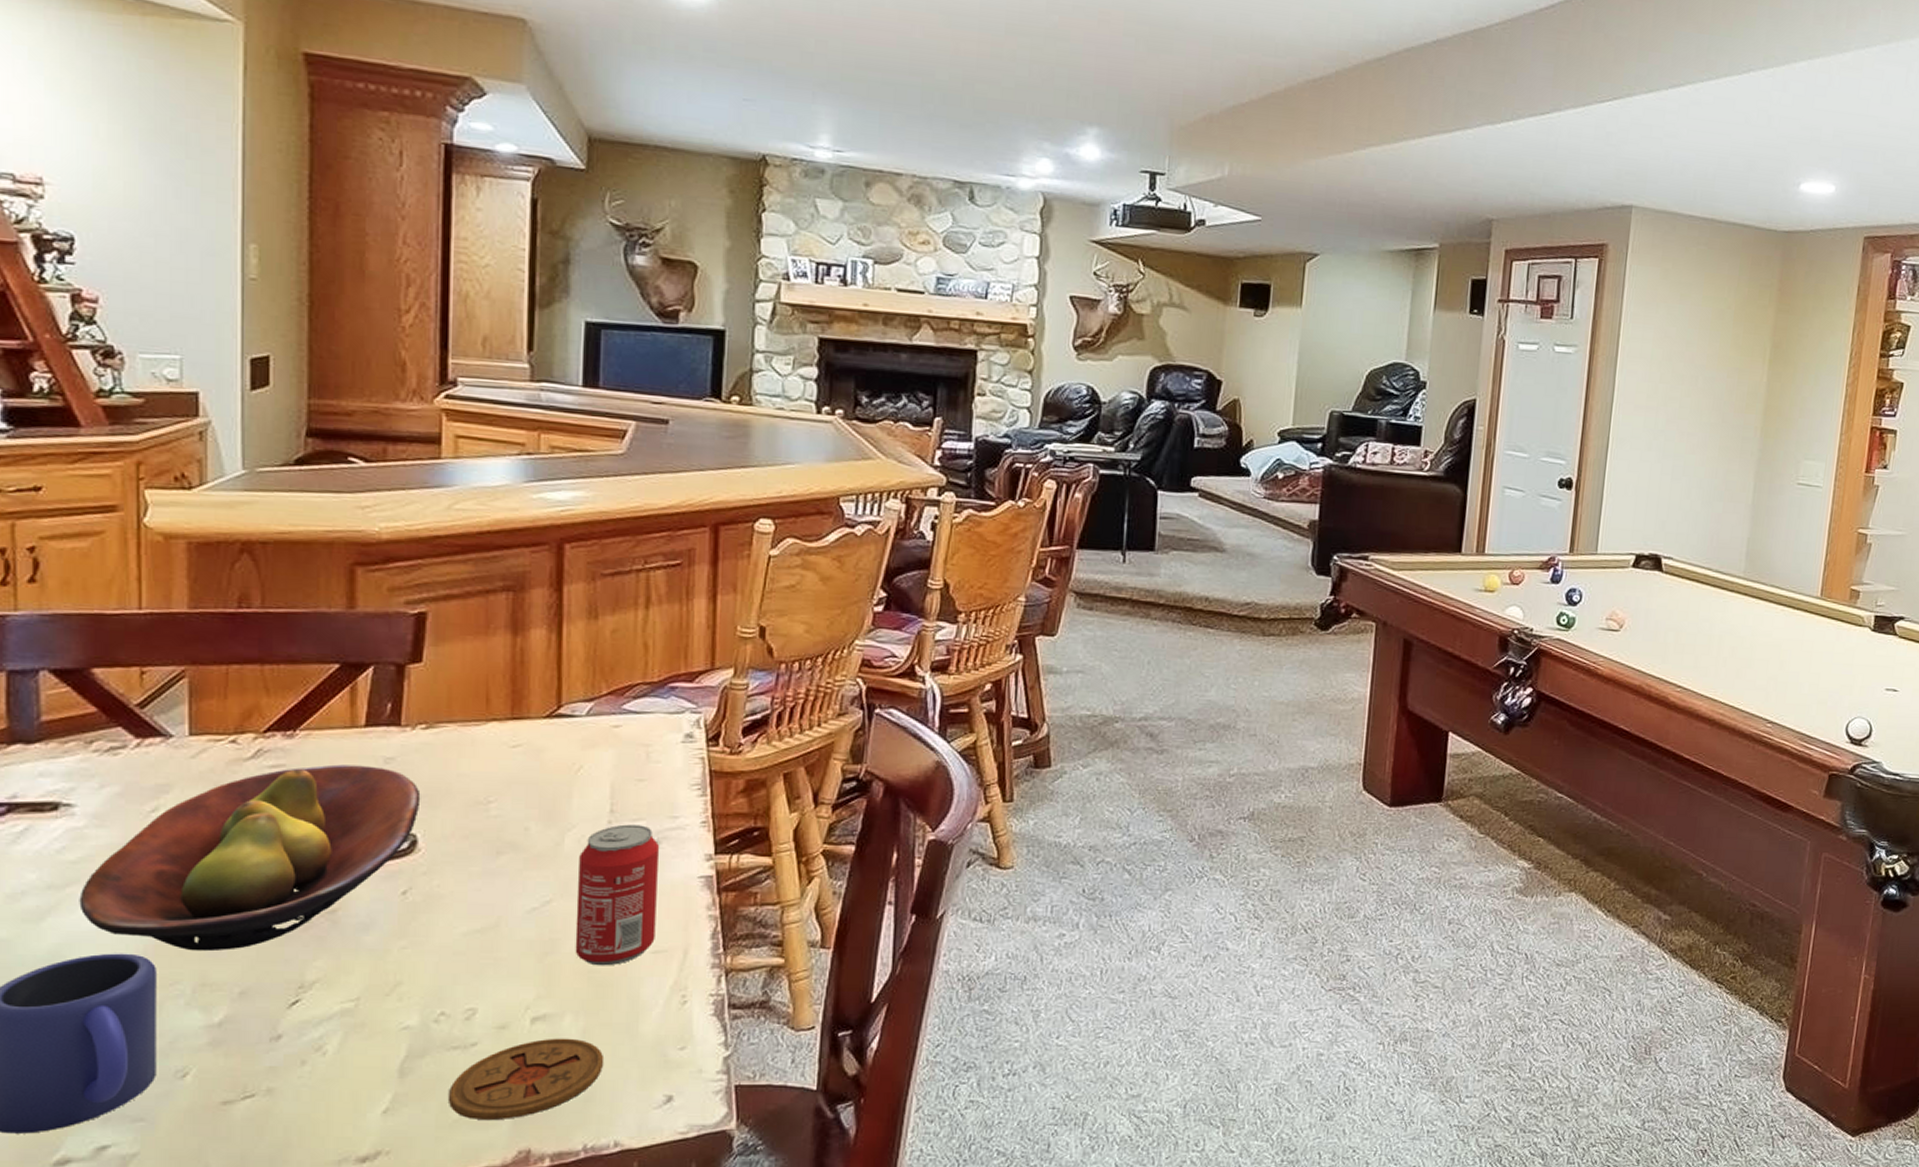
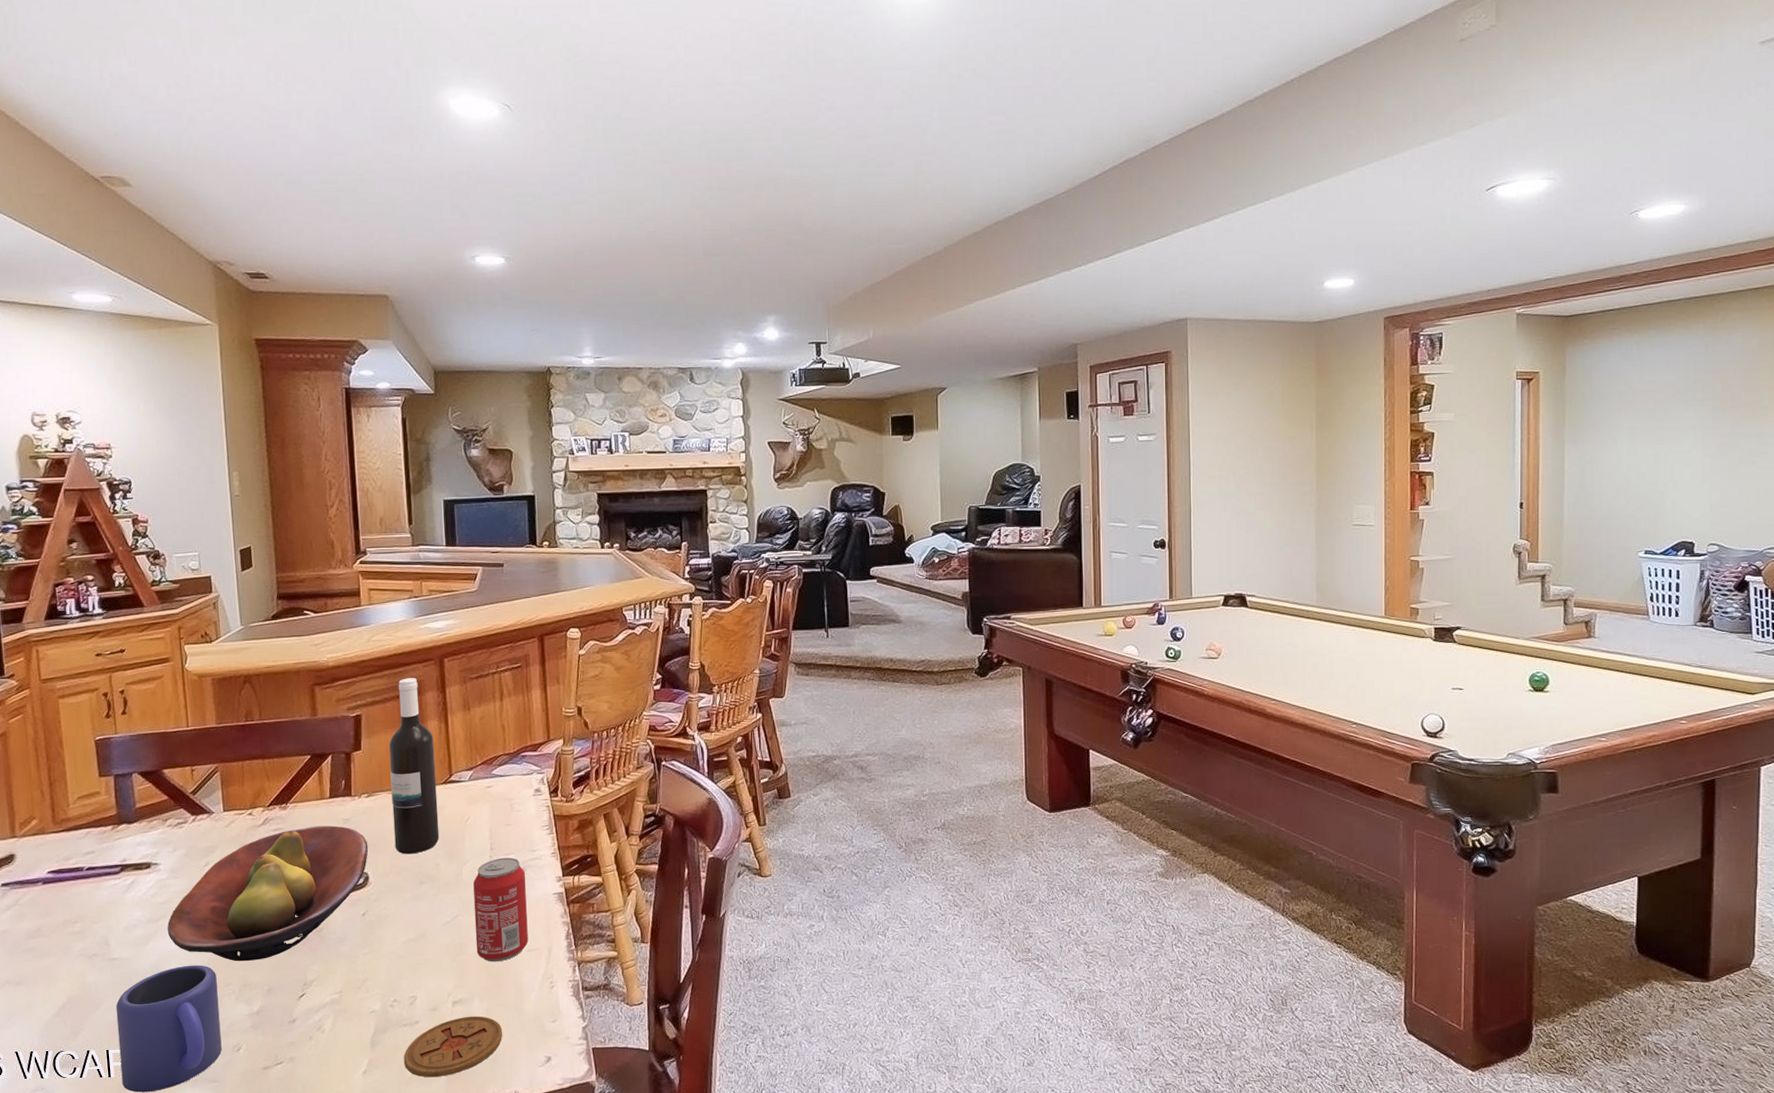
wine bottle: none [463,566,538,812] -> present [388,678,440,854]

